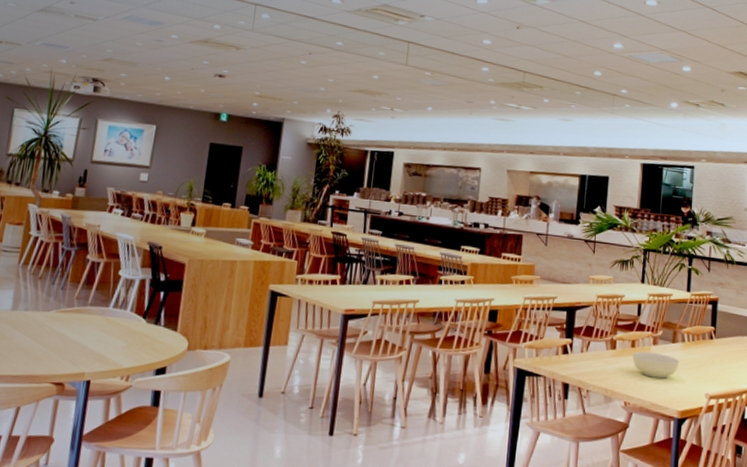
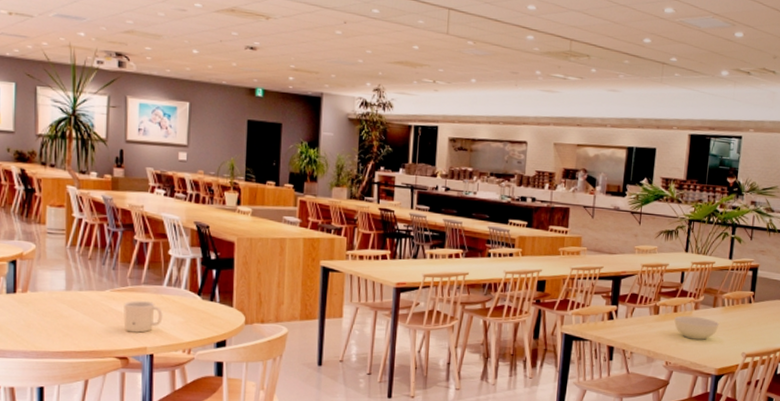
mug: none [64,322,106,357] -> present [123,301,163,333]

